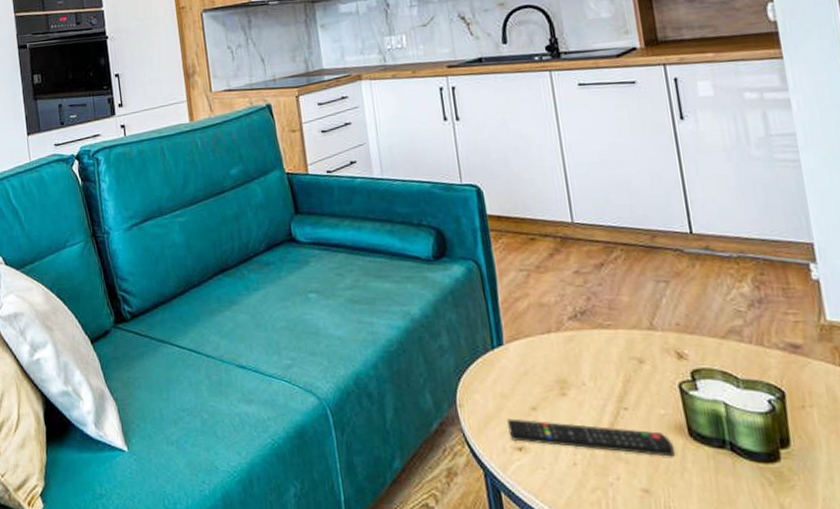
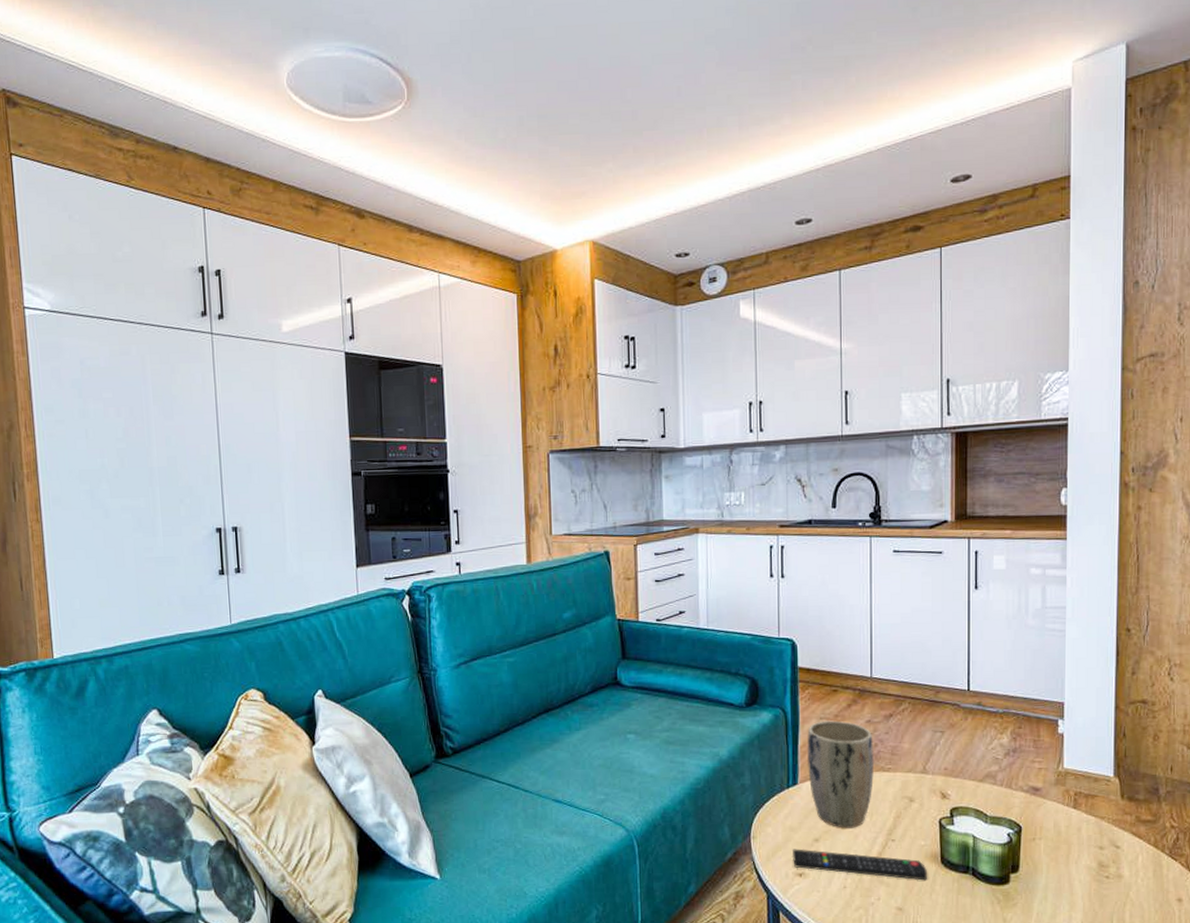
plant pot: none [507,272,593,395] -> present [807,720,874,828]

